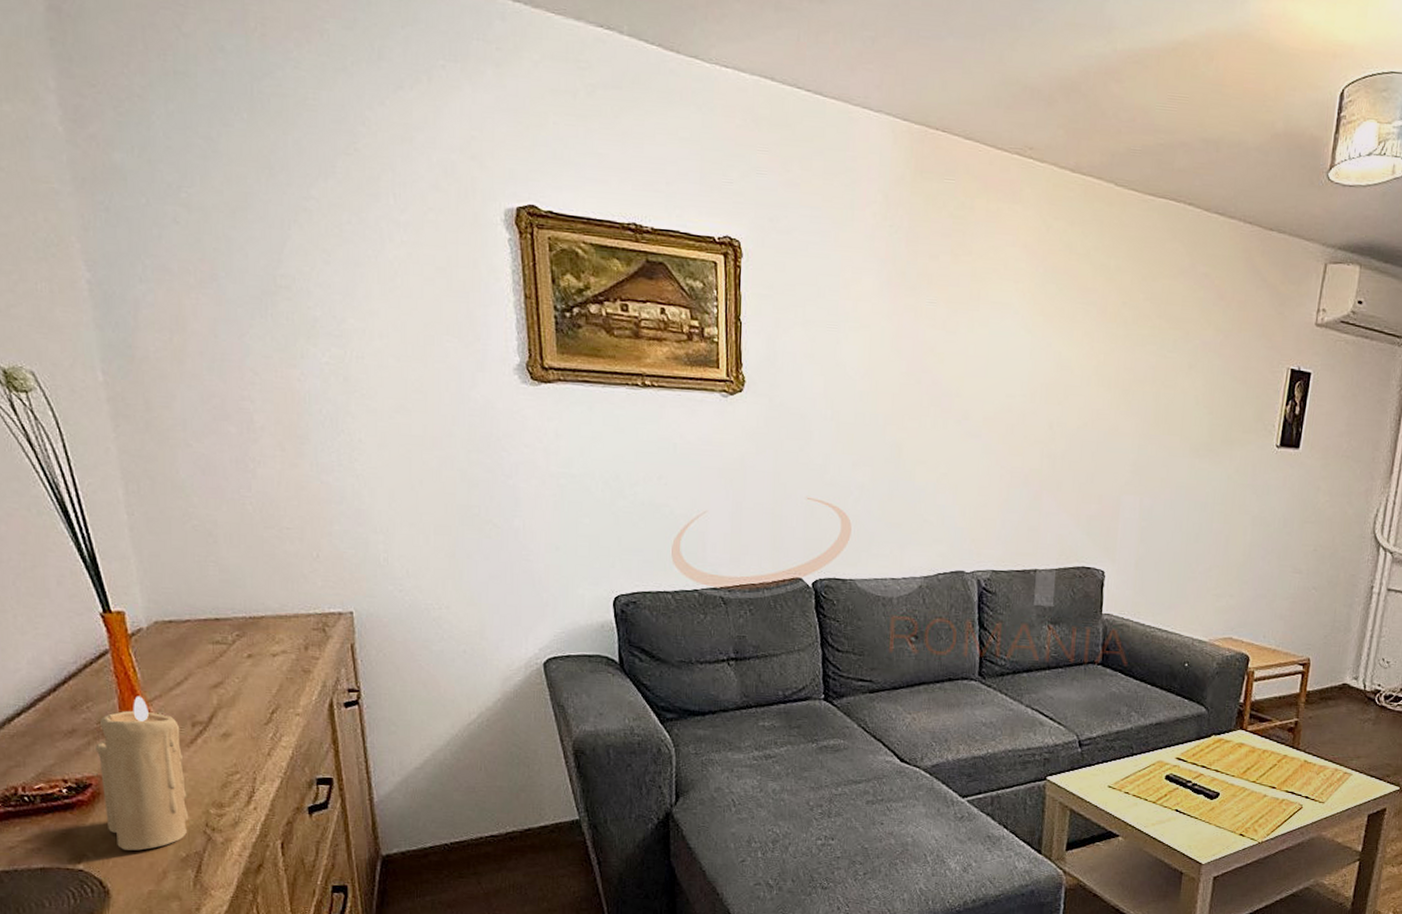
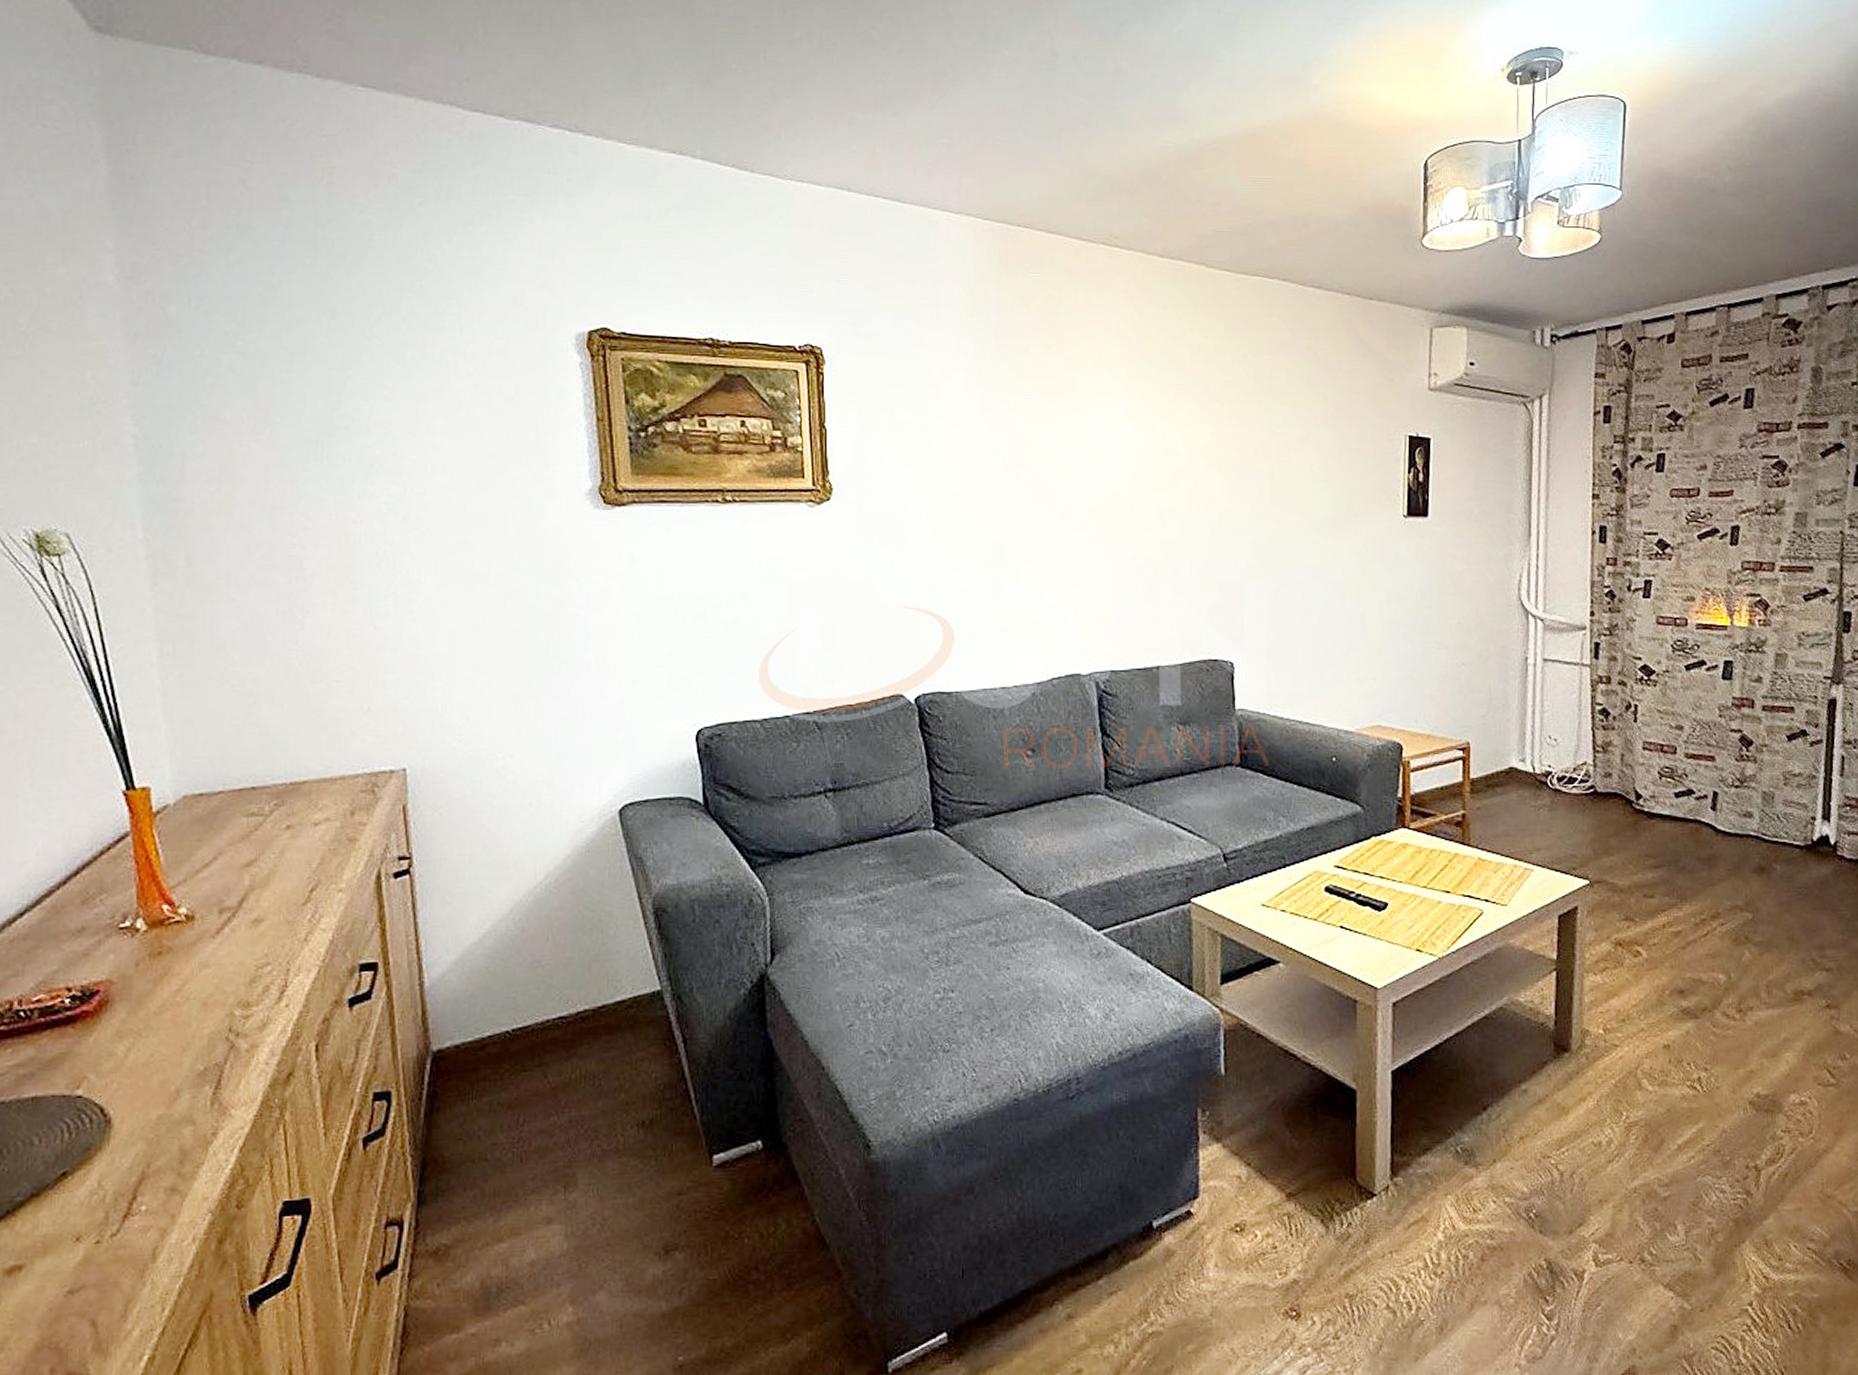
candle: present [95,696,189,851] -> none [107,882,210,1068]

